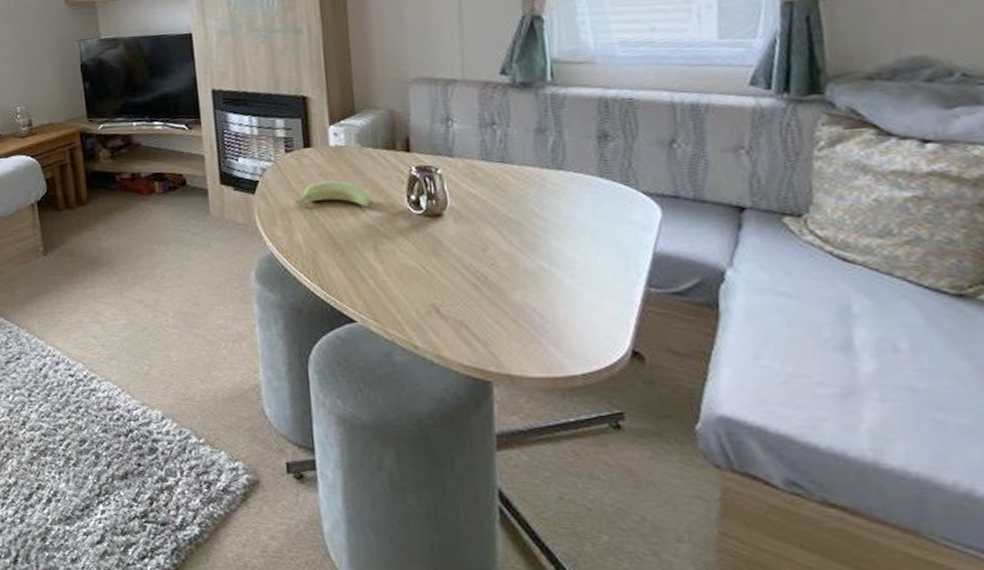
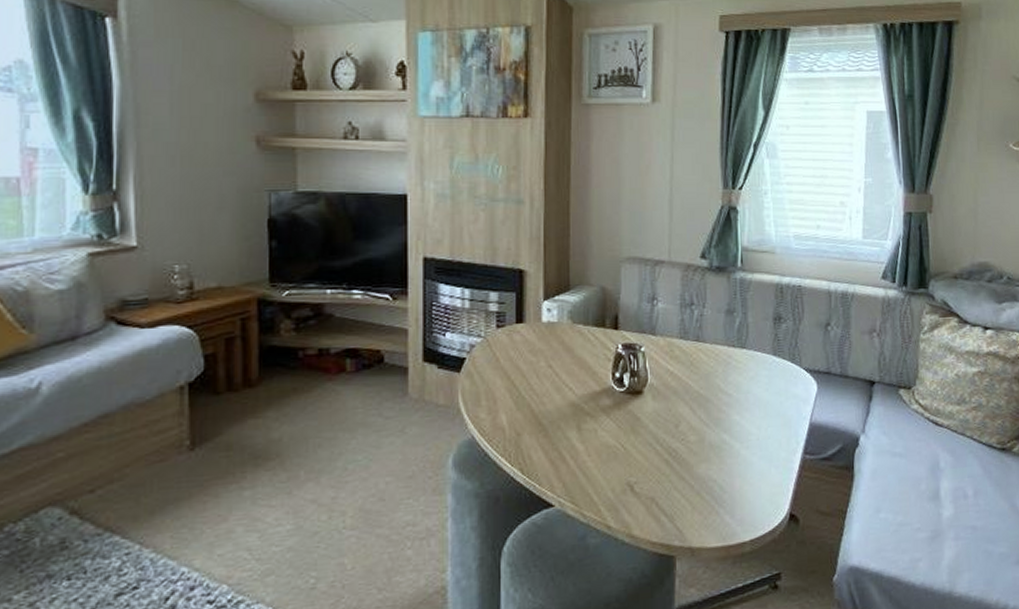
banana: present [295,180,373,207] -> none [503,358,579,385]

